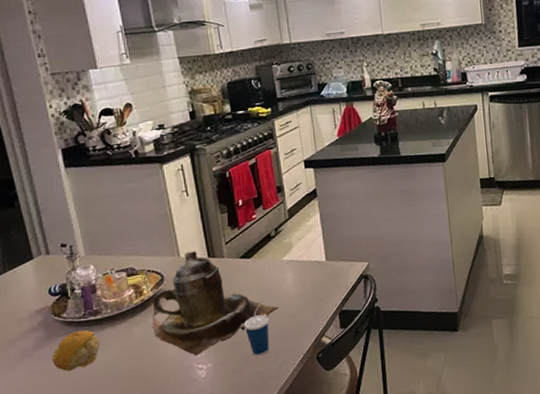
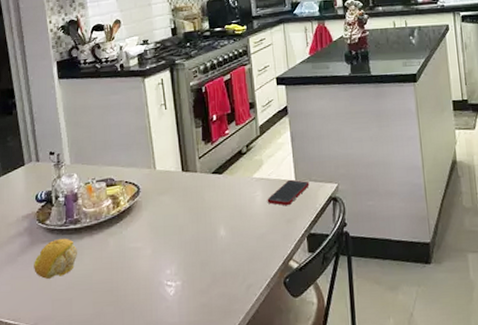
teapot: present [151,250,279,356] -> none [125,164,248,272]
cup: present [243,302,270,356] -> none [212,220,238,276]
cell phone: none [298,260,341,286] -> present [267,179,310,206]

